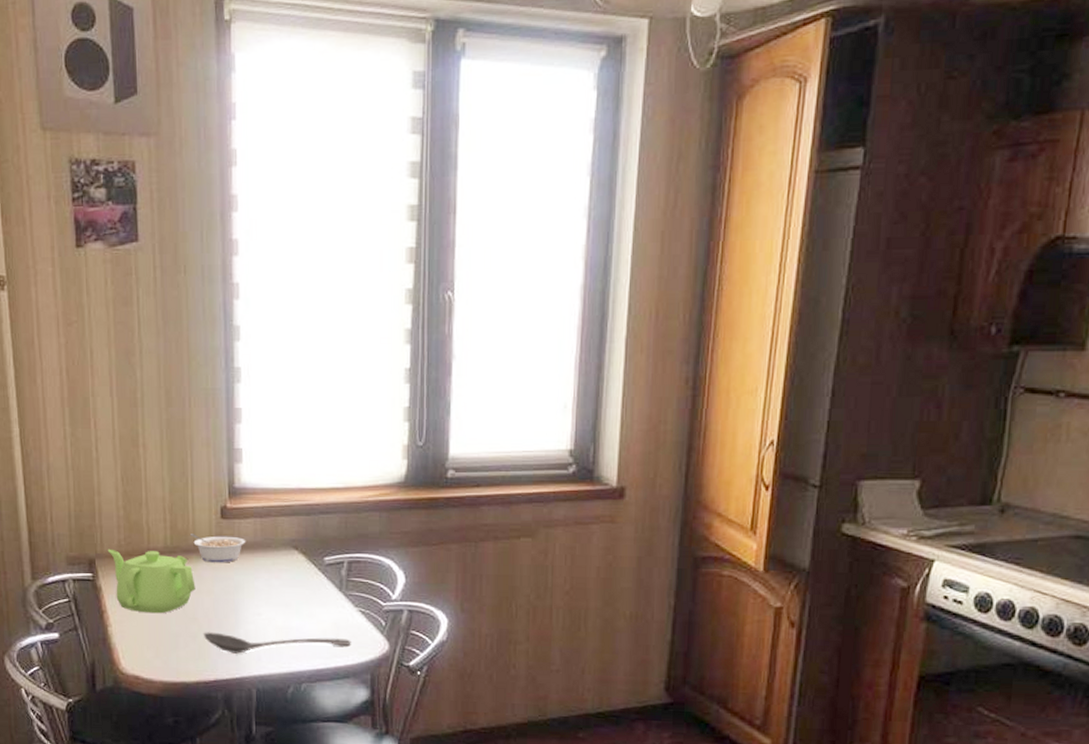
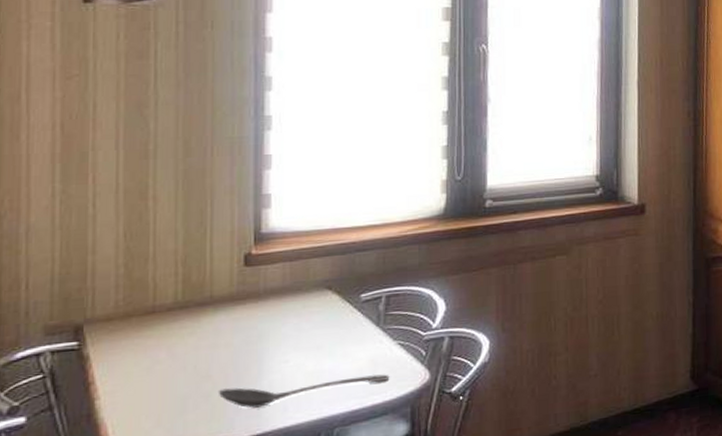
teapot: present [107,549,196,614] -> none [100,308,211,378]
legume: present [191,534,246,563] -> none [207,283,273,314]

